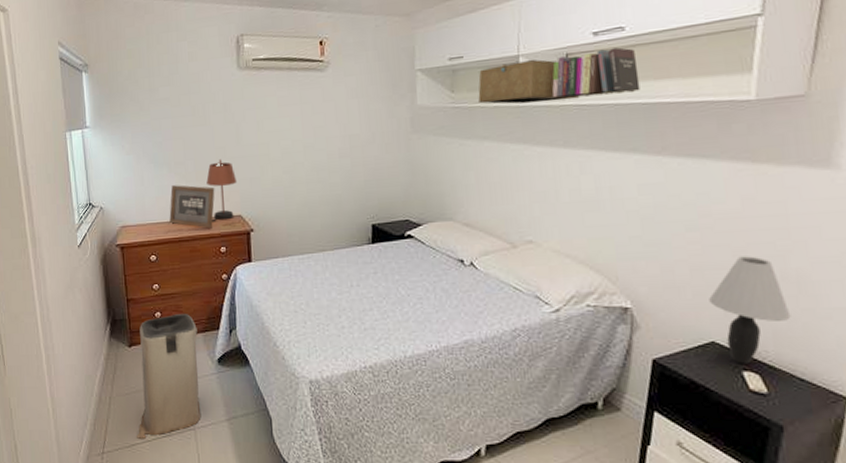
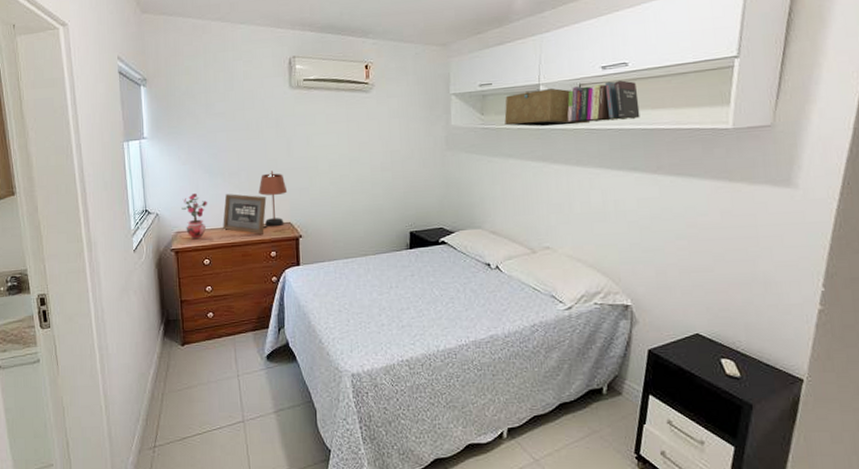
potted plant: none [126,185,154,234] -> present [181,194,208,240]
laundry basket: present [137,314,201,439] -> none [188,314,250,432]
table lamp: present [709,256,791,364] -> none [694,260,759,353]

